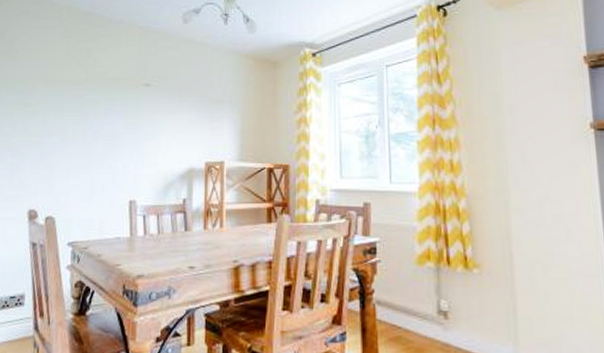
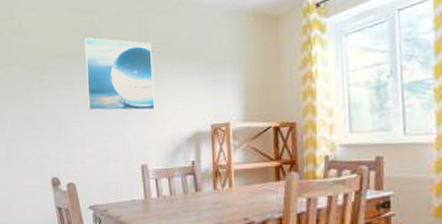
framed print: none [76,64,150,144] -> present [84,37,155,111]

